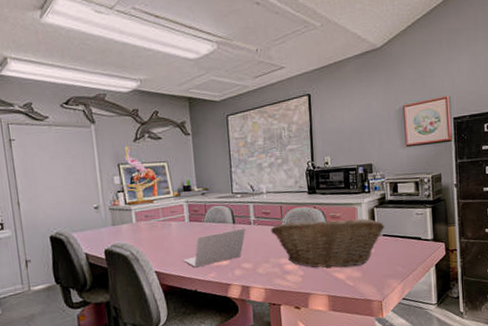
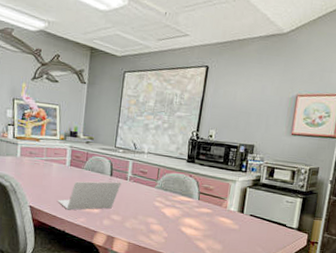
fruit basket: present [270,218,385,268] -> none [144,184,254,239]

